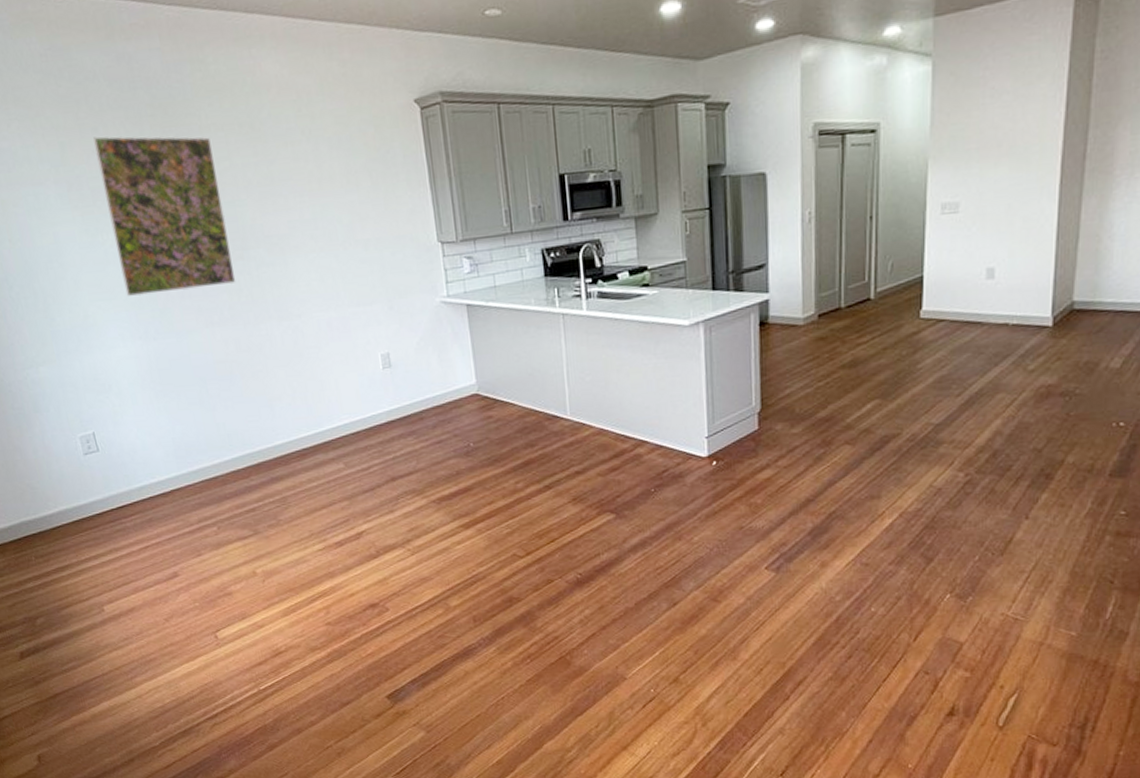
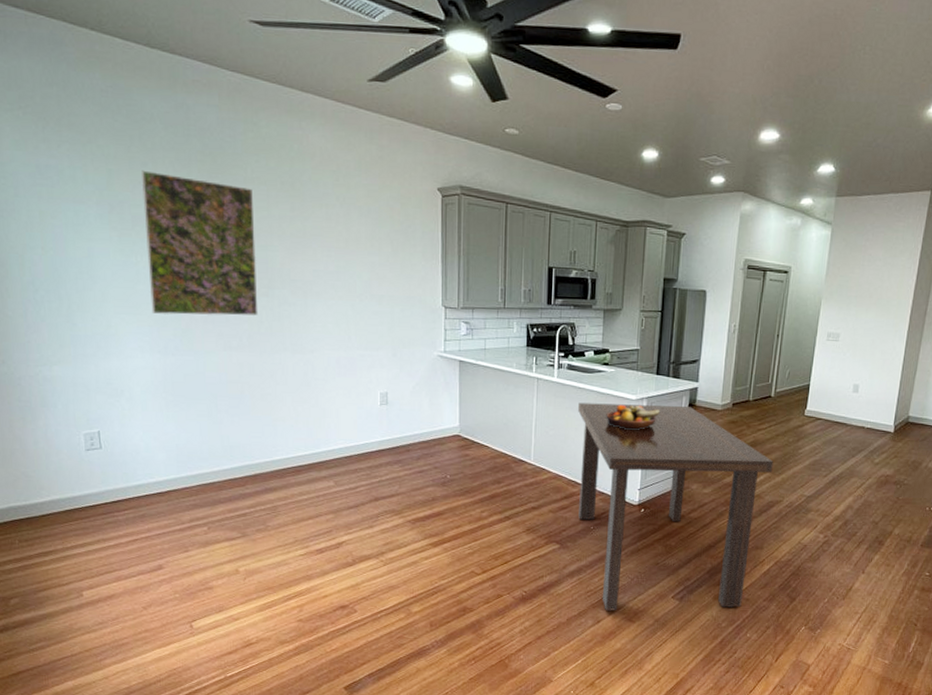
dining table: none [617,326,883,590] -> present [578,403,773,611]
fruit bowl: none [653,331,724,365] -> present [606,404,661,430]

